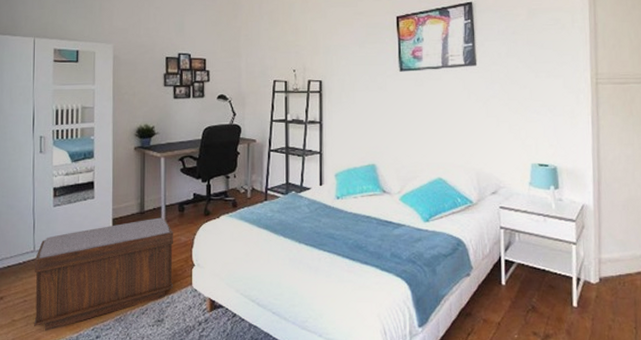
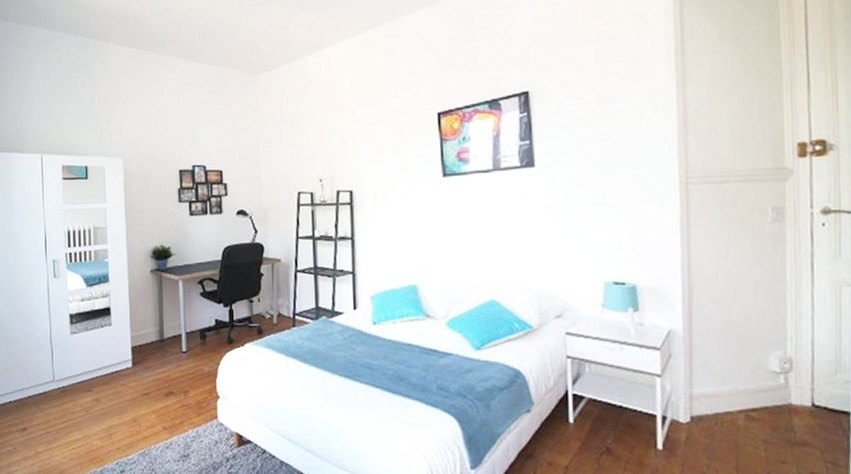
bench: present [34,217,173,331] -> none [55,345,198,464]

